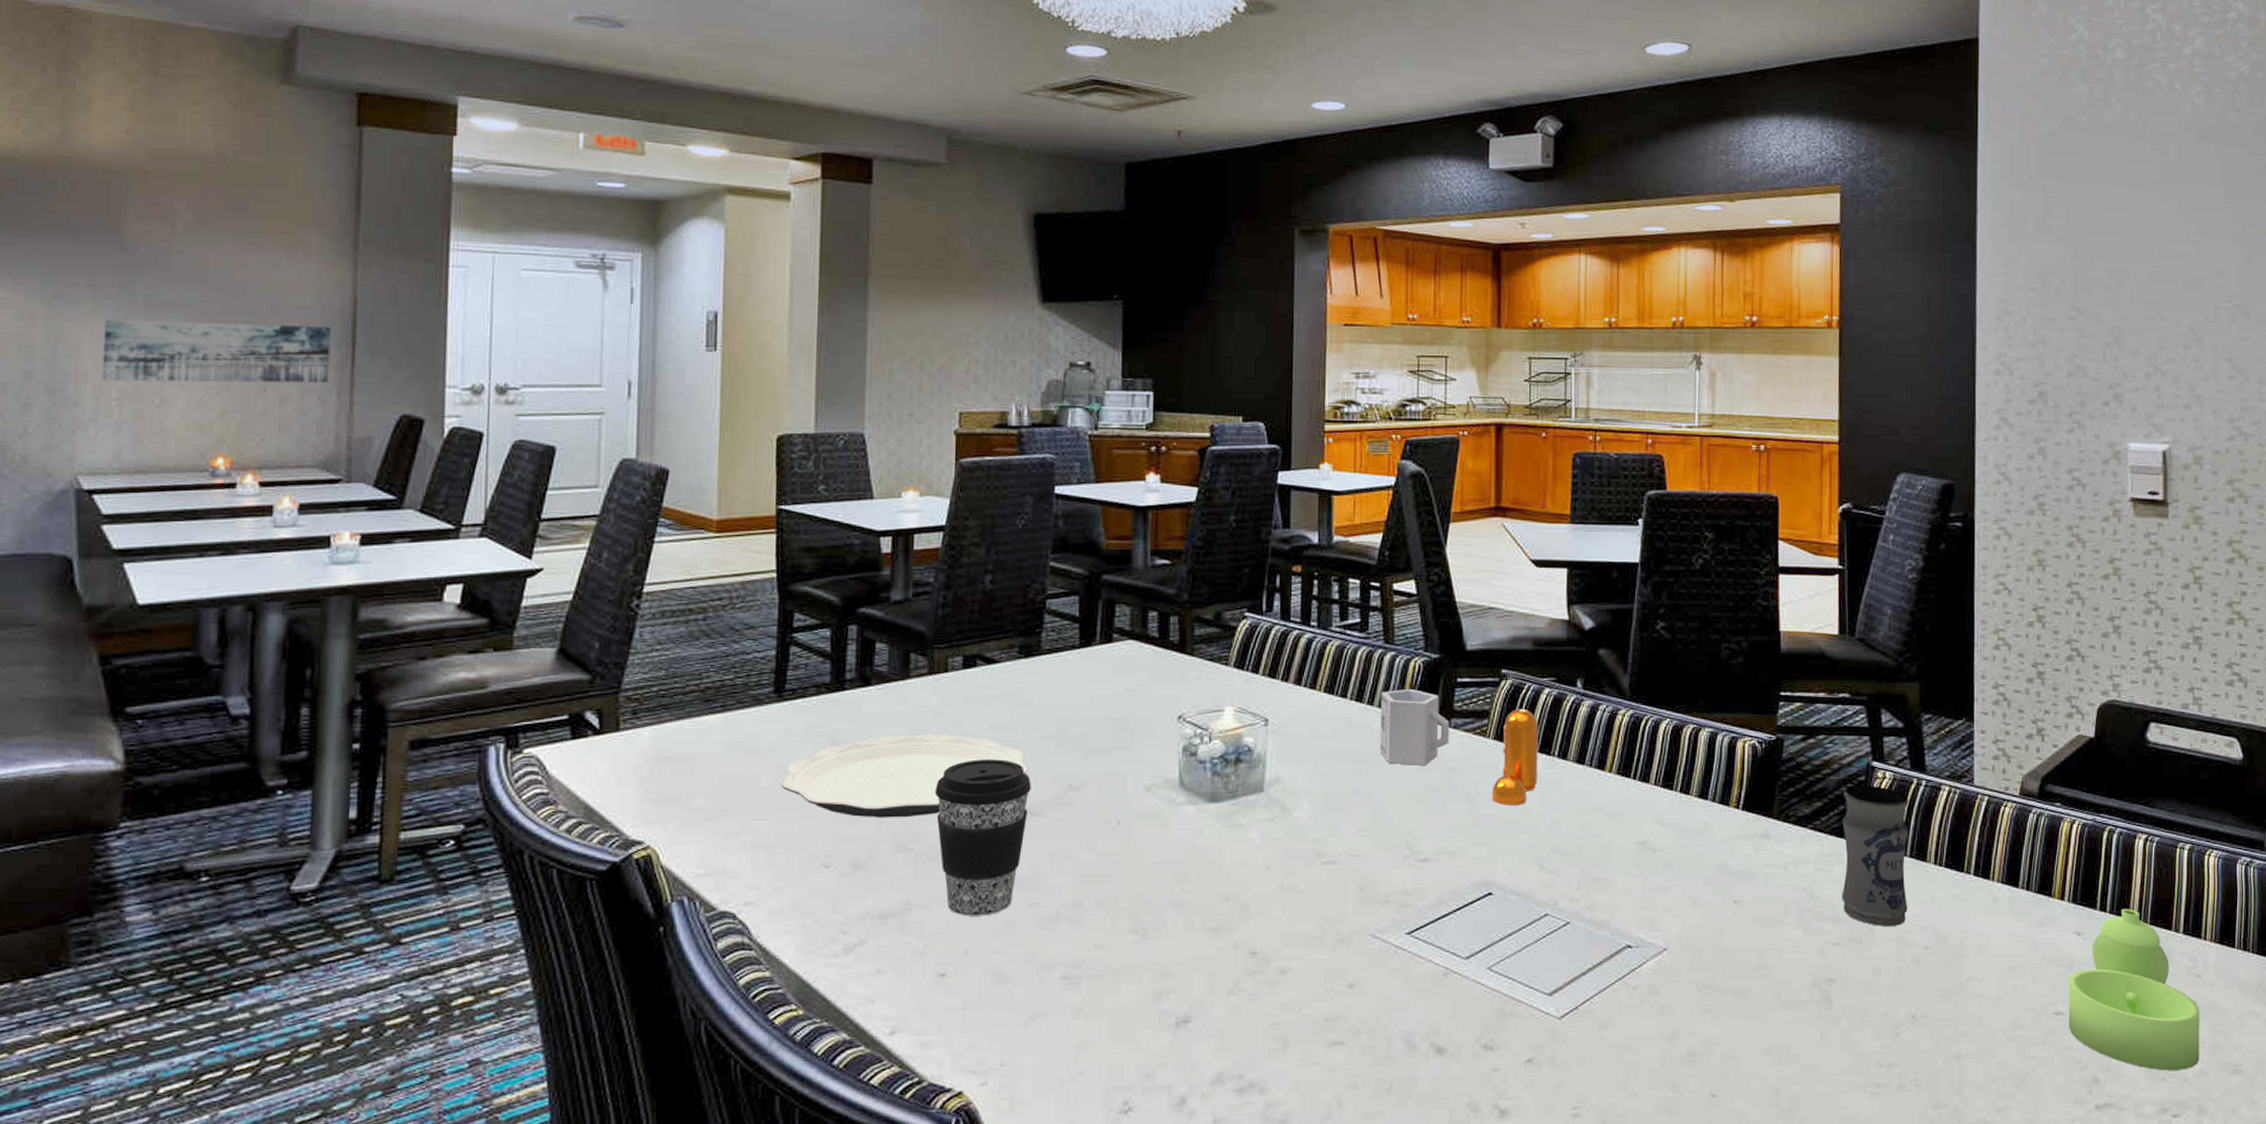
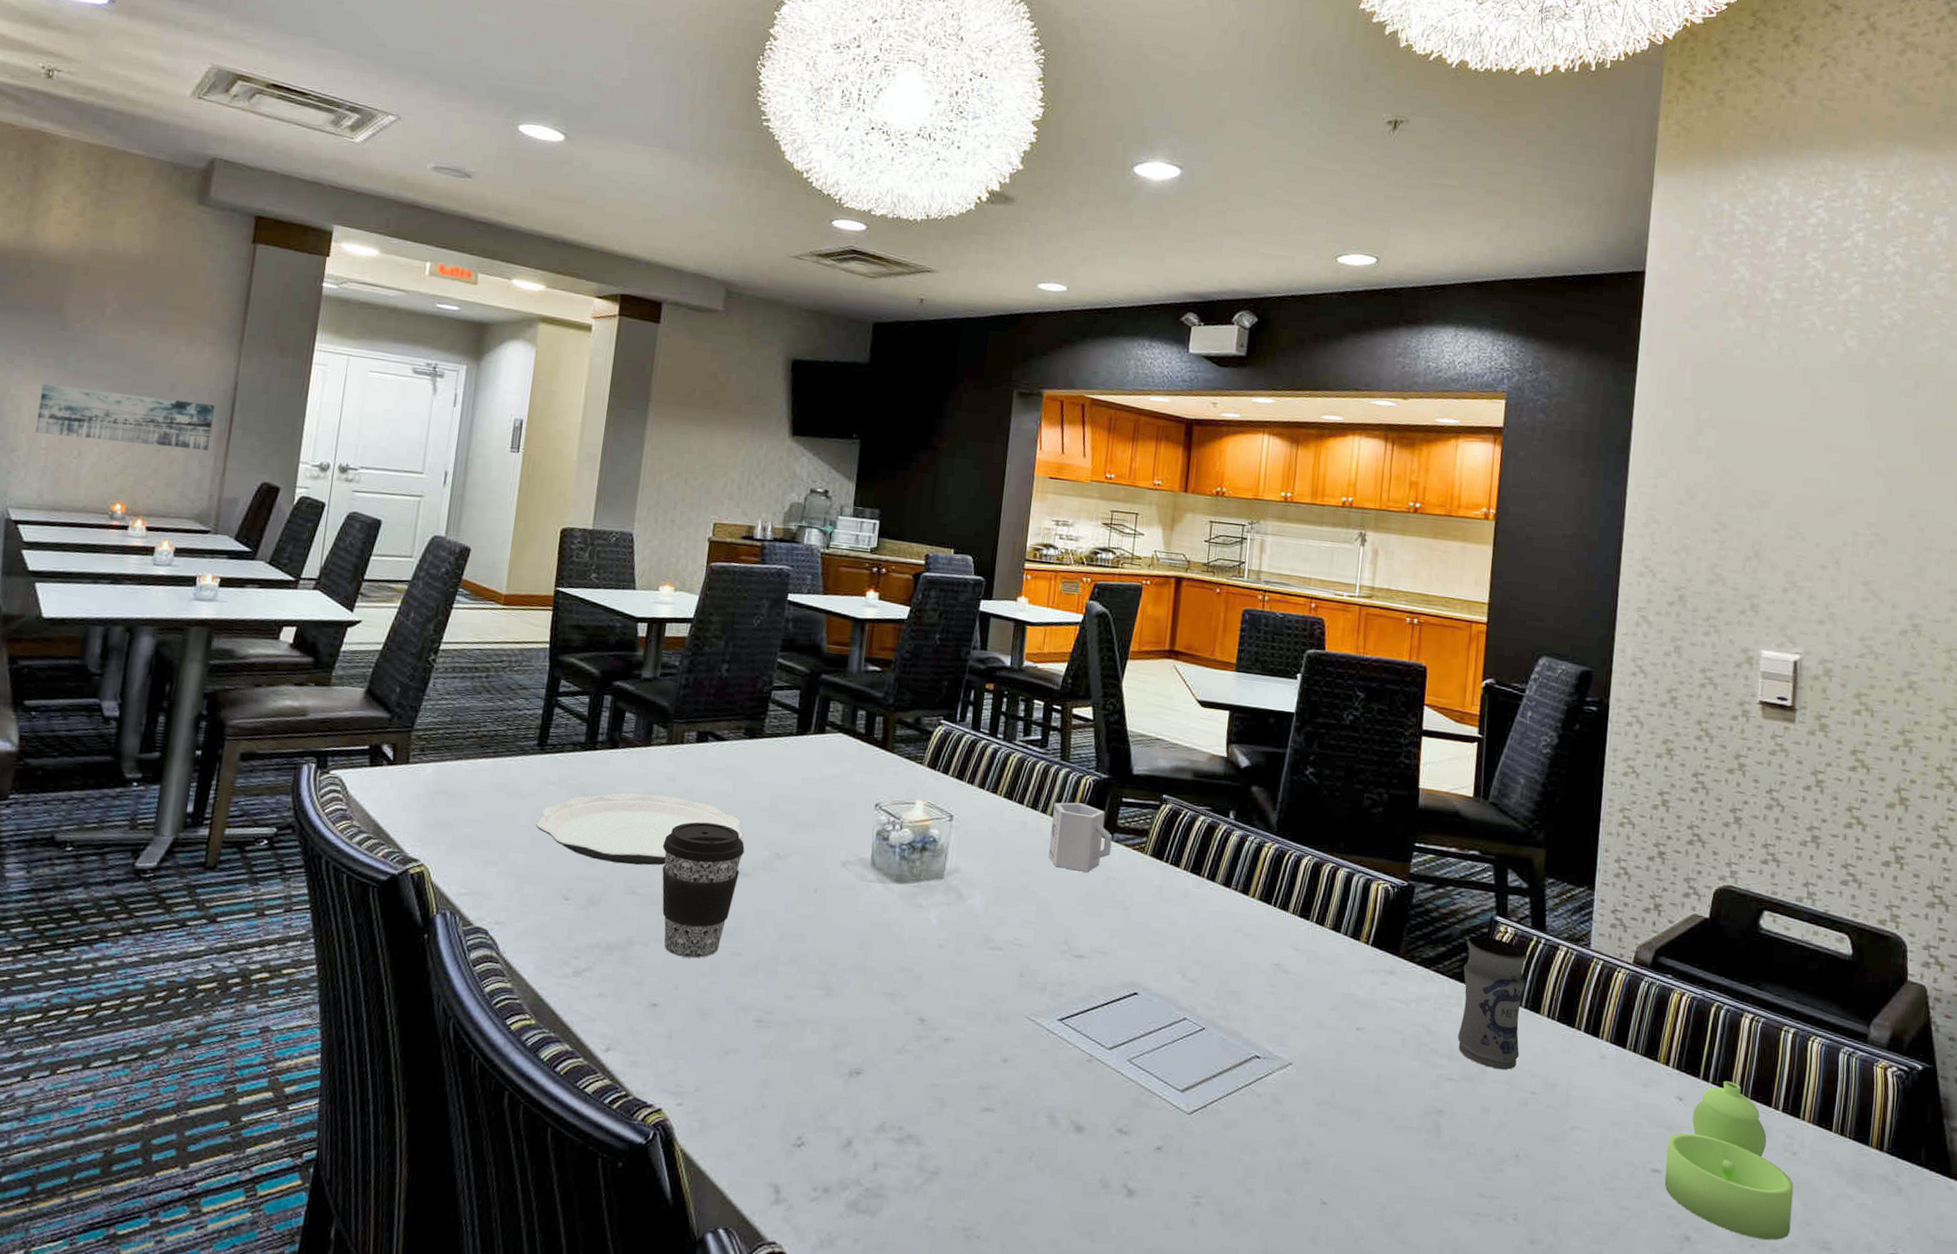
pepper shaker: present [1491,708,1539,805] -> none [1144,831,1192,918]

